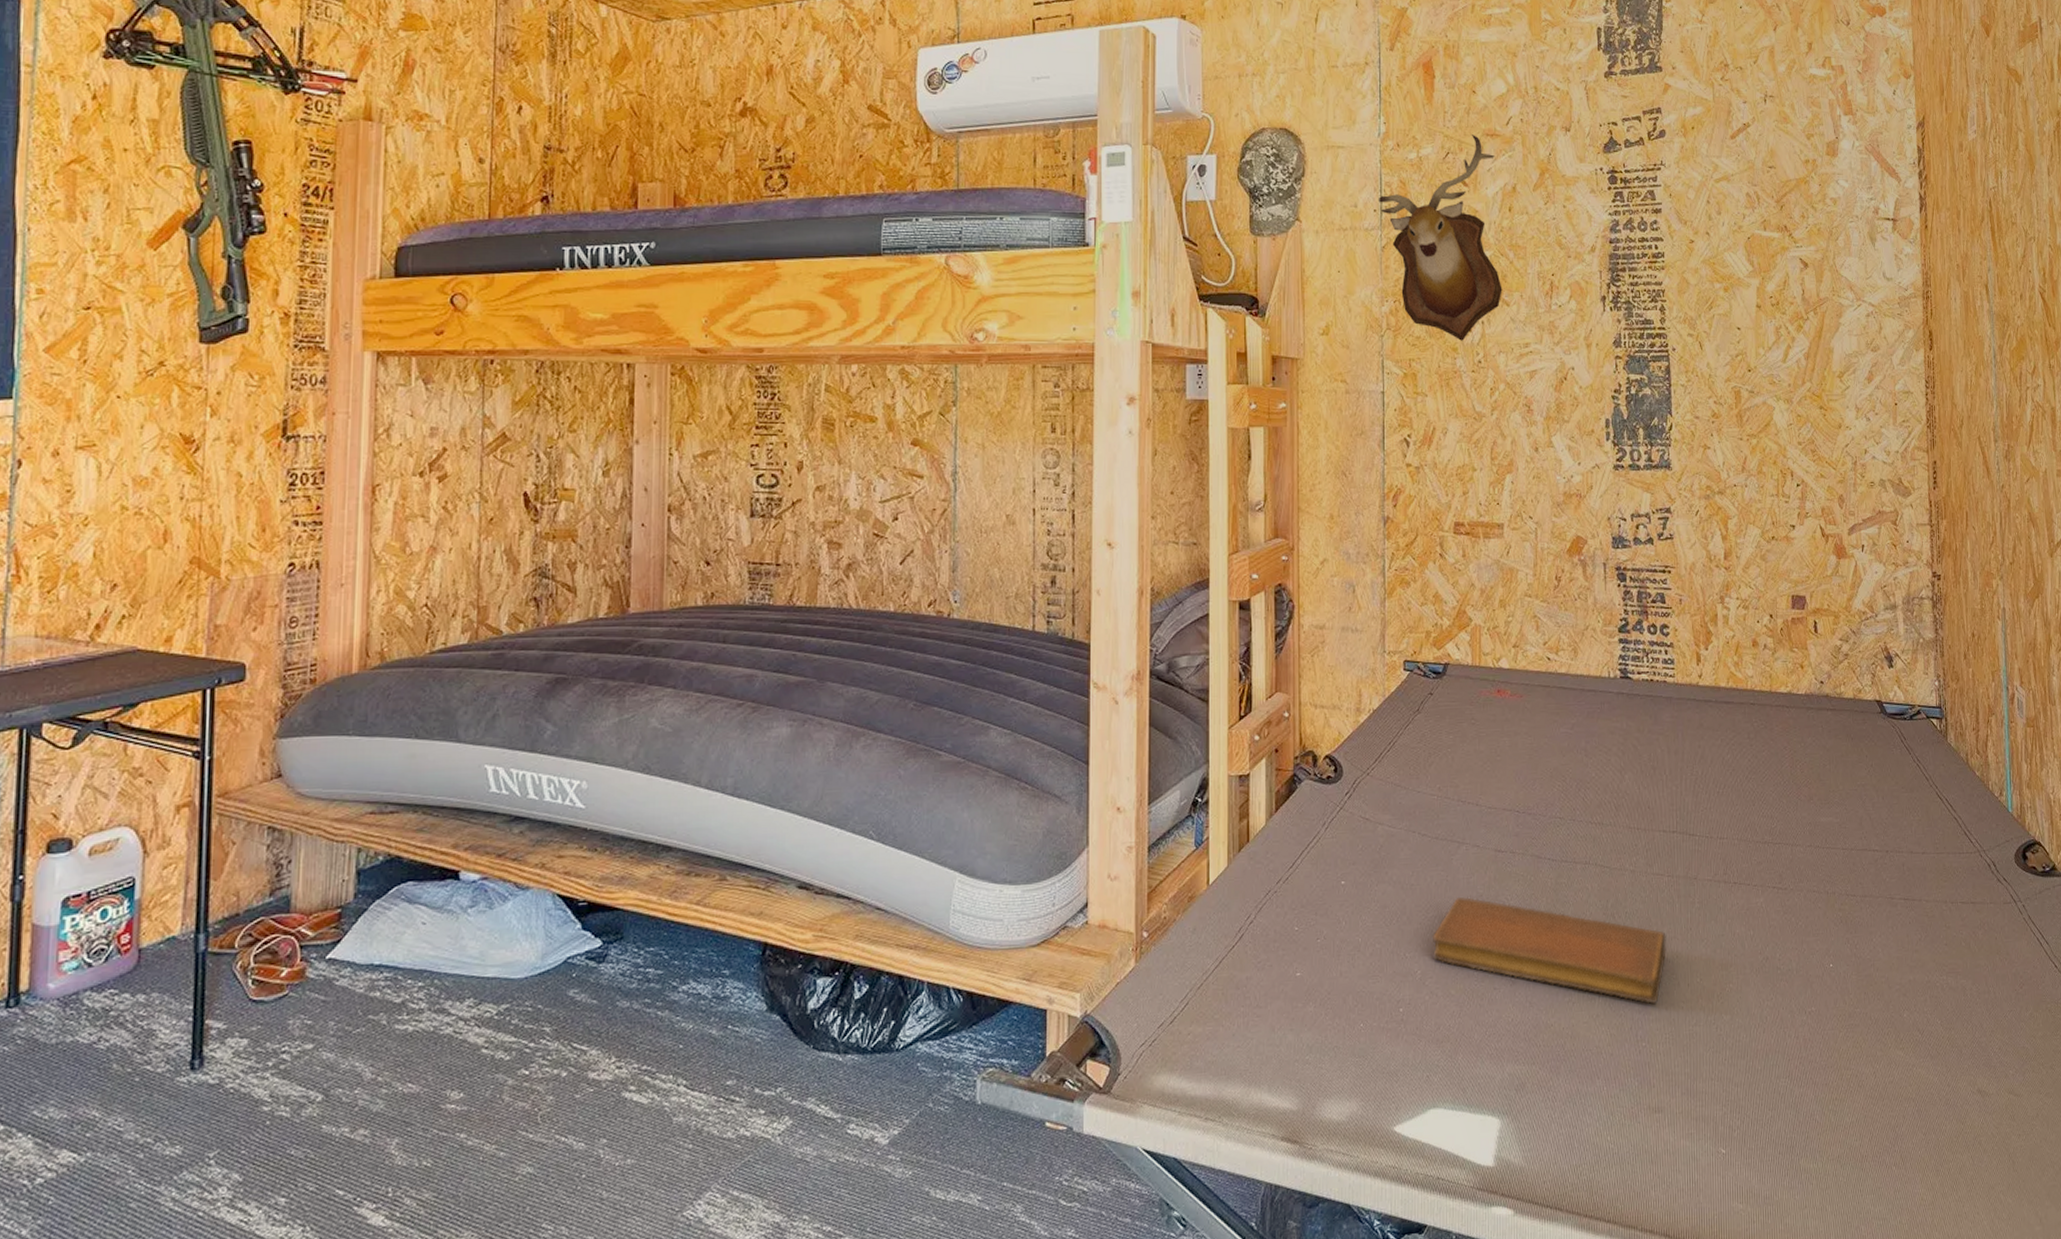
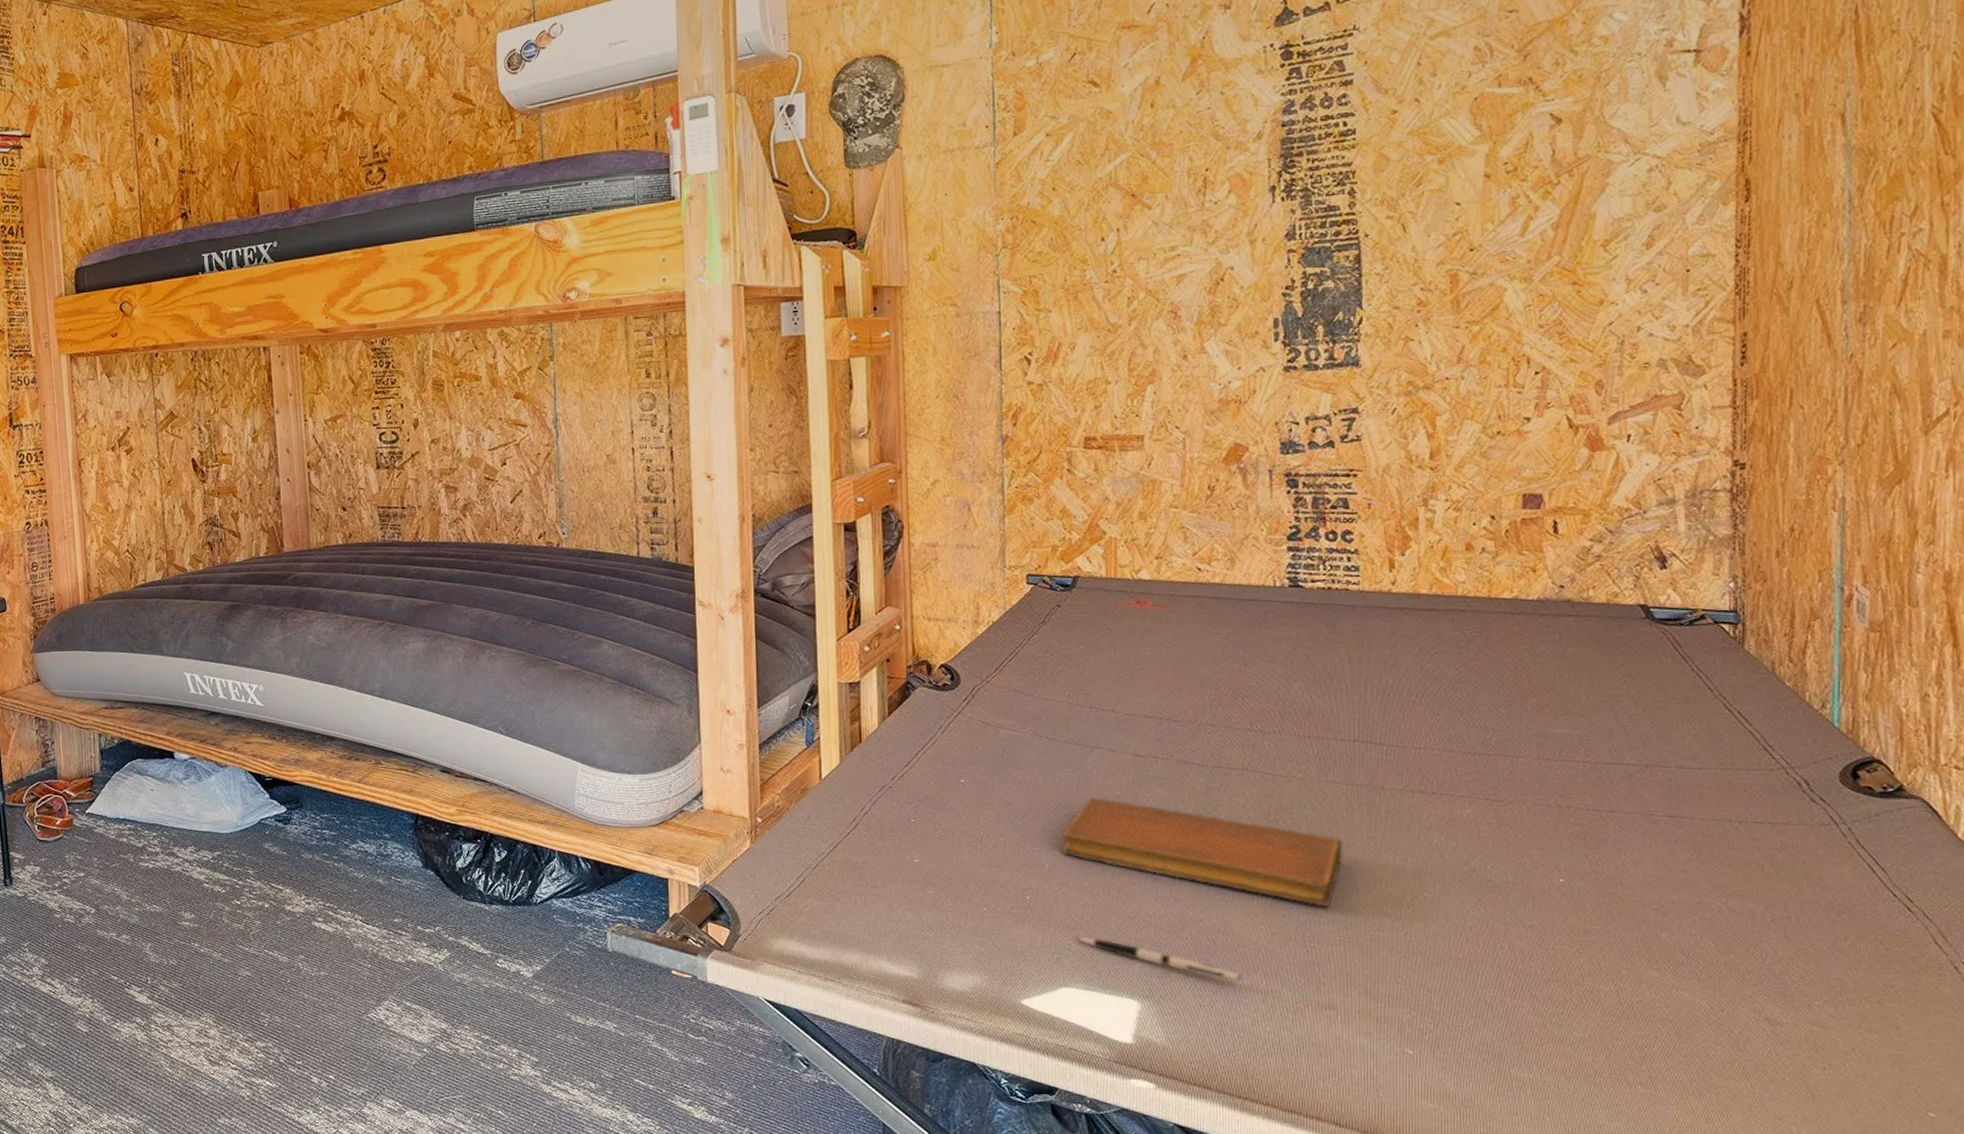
mounted trophy: present [1379,133,1502,341] -> none [991,29,1143,252]
pen: none [1443,1050,1586,1089] -> present [1075,936,1241,981]

